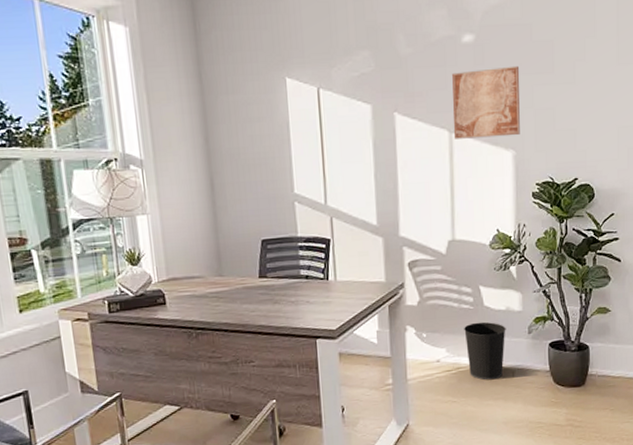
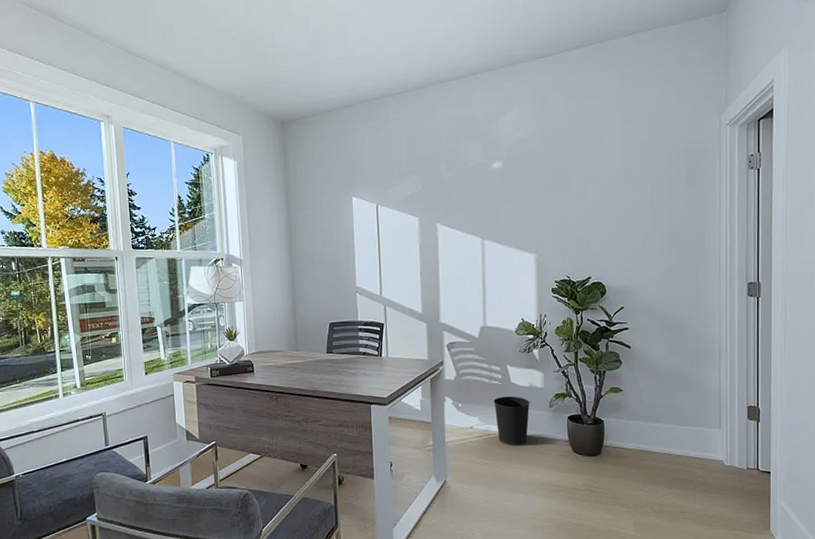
wall art: present [452,65,520,139] -> none [484,186,541,245]

